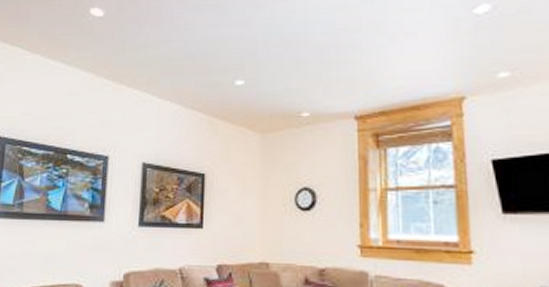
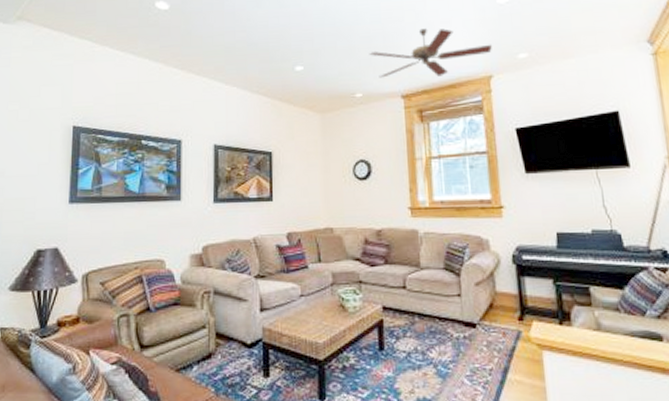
ceiling fan: none [319,41,466,96] -> present [369,28,492,78]

